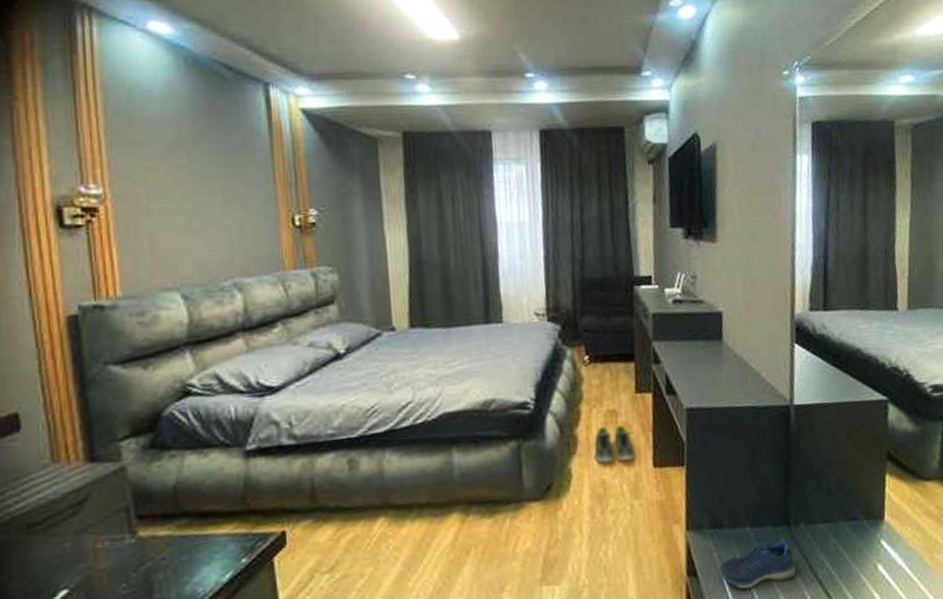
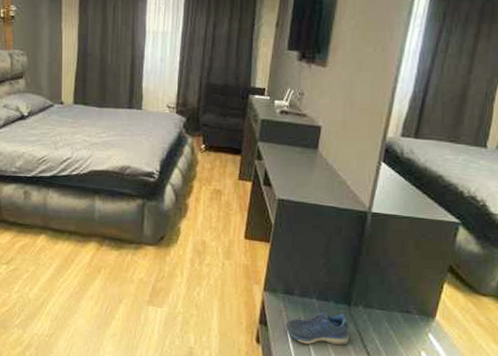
athletic shoe: present [594,425,635,463] -> none [199,200,231,230]

